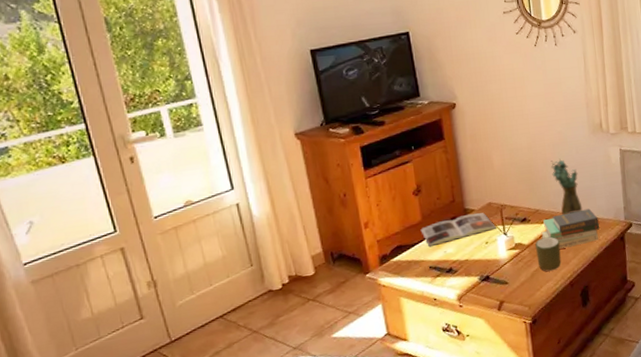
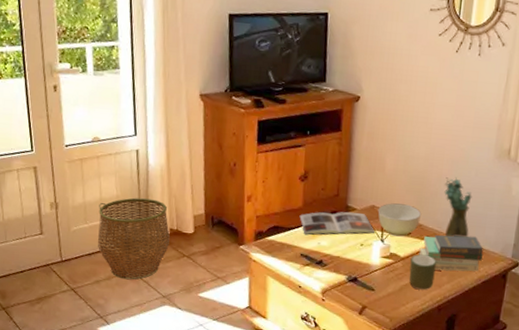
basket: none [204,250,291,343] -> present [97,197,171,280]
bowl: none [495,194,537,227] -> present [377,203,422,237]

